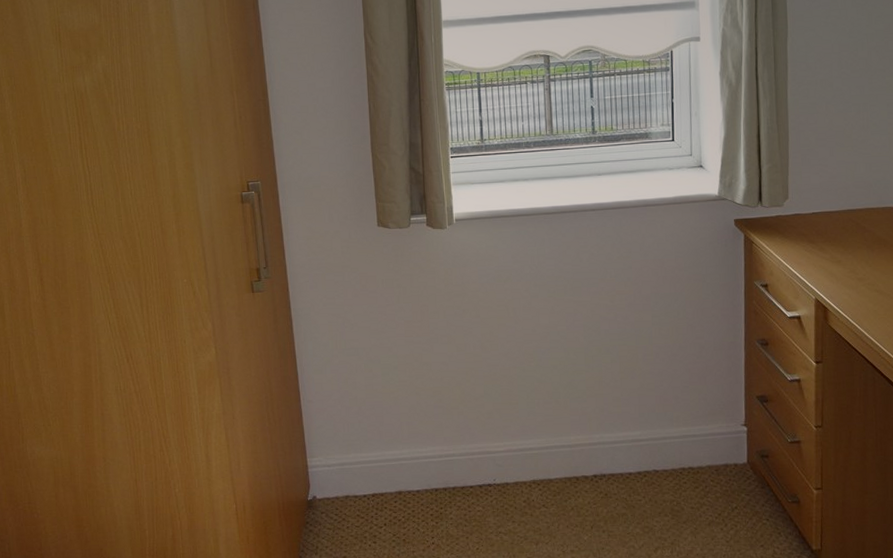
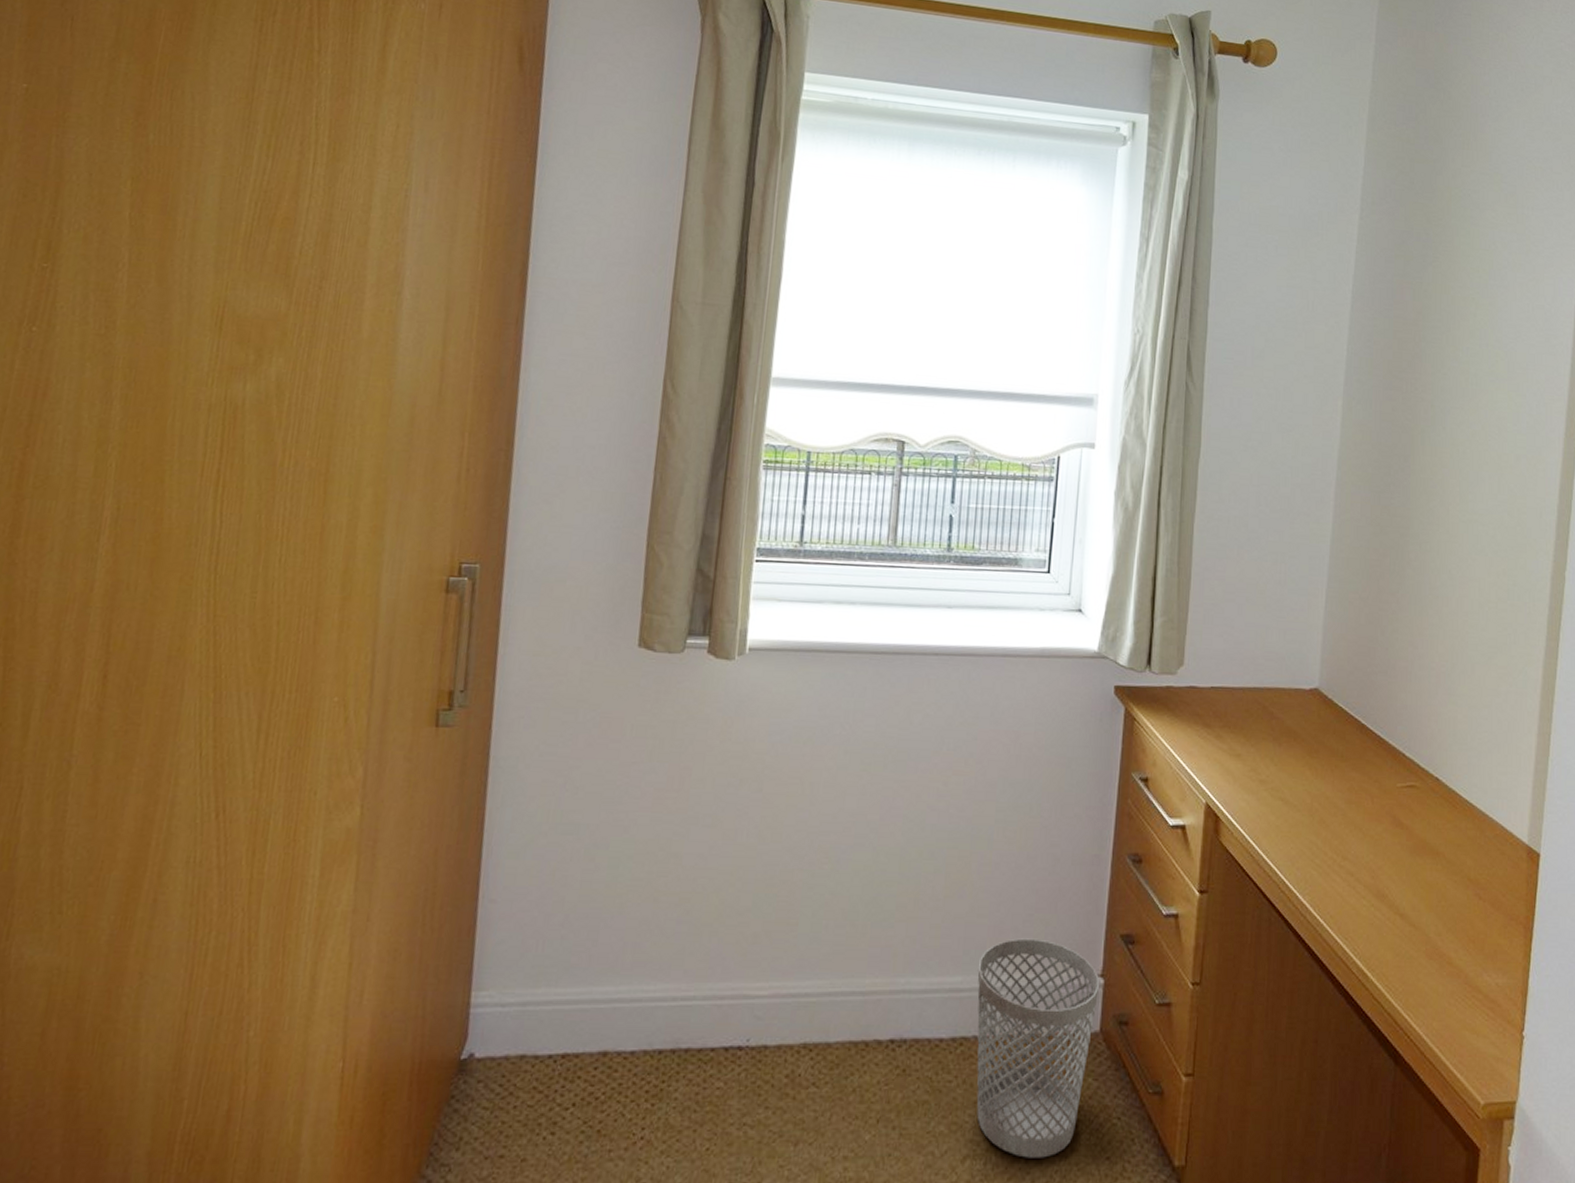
wastebasket: none [651,403,744,548] -> present [976,938,1100,1158]

